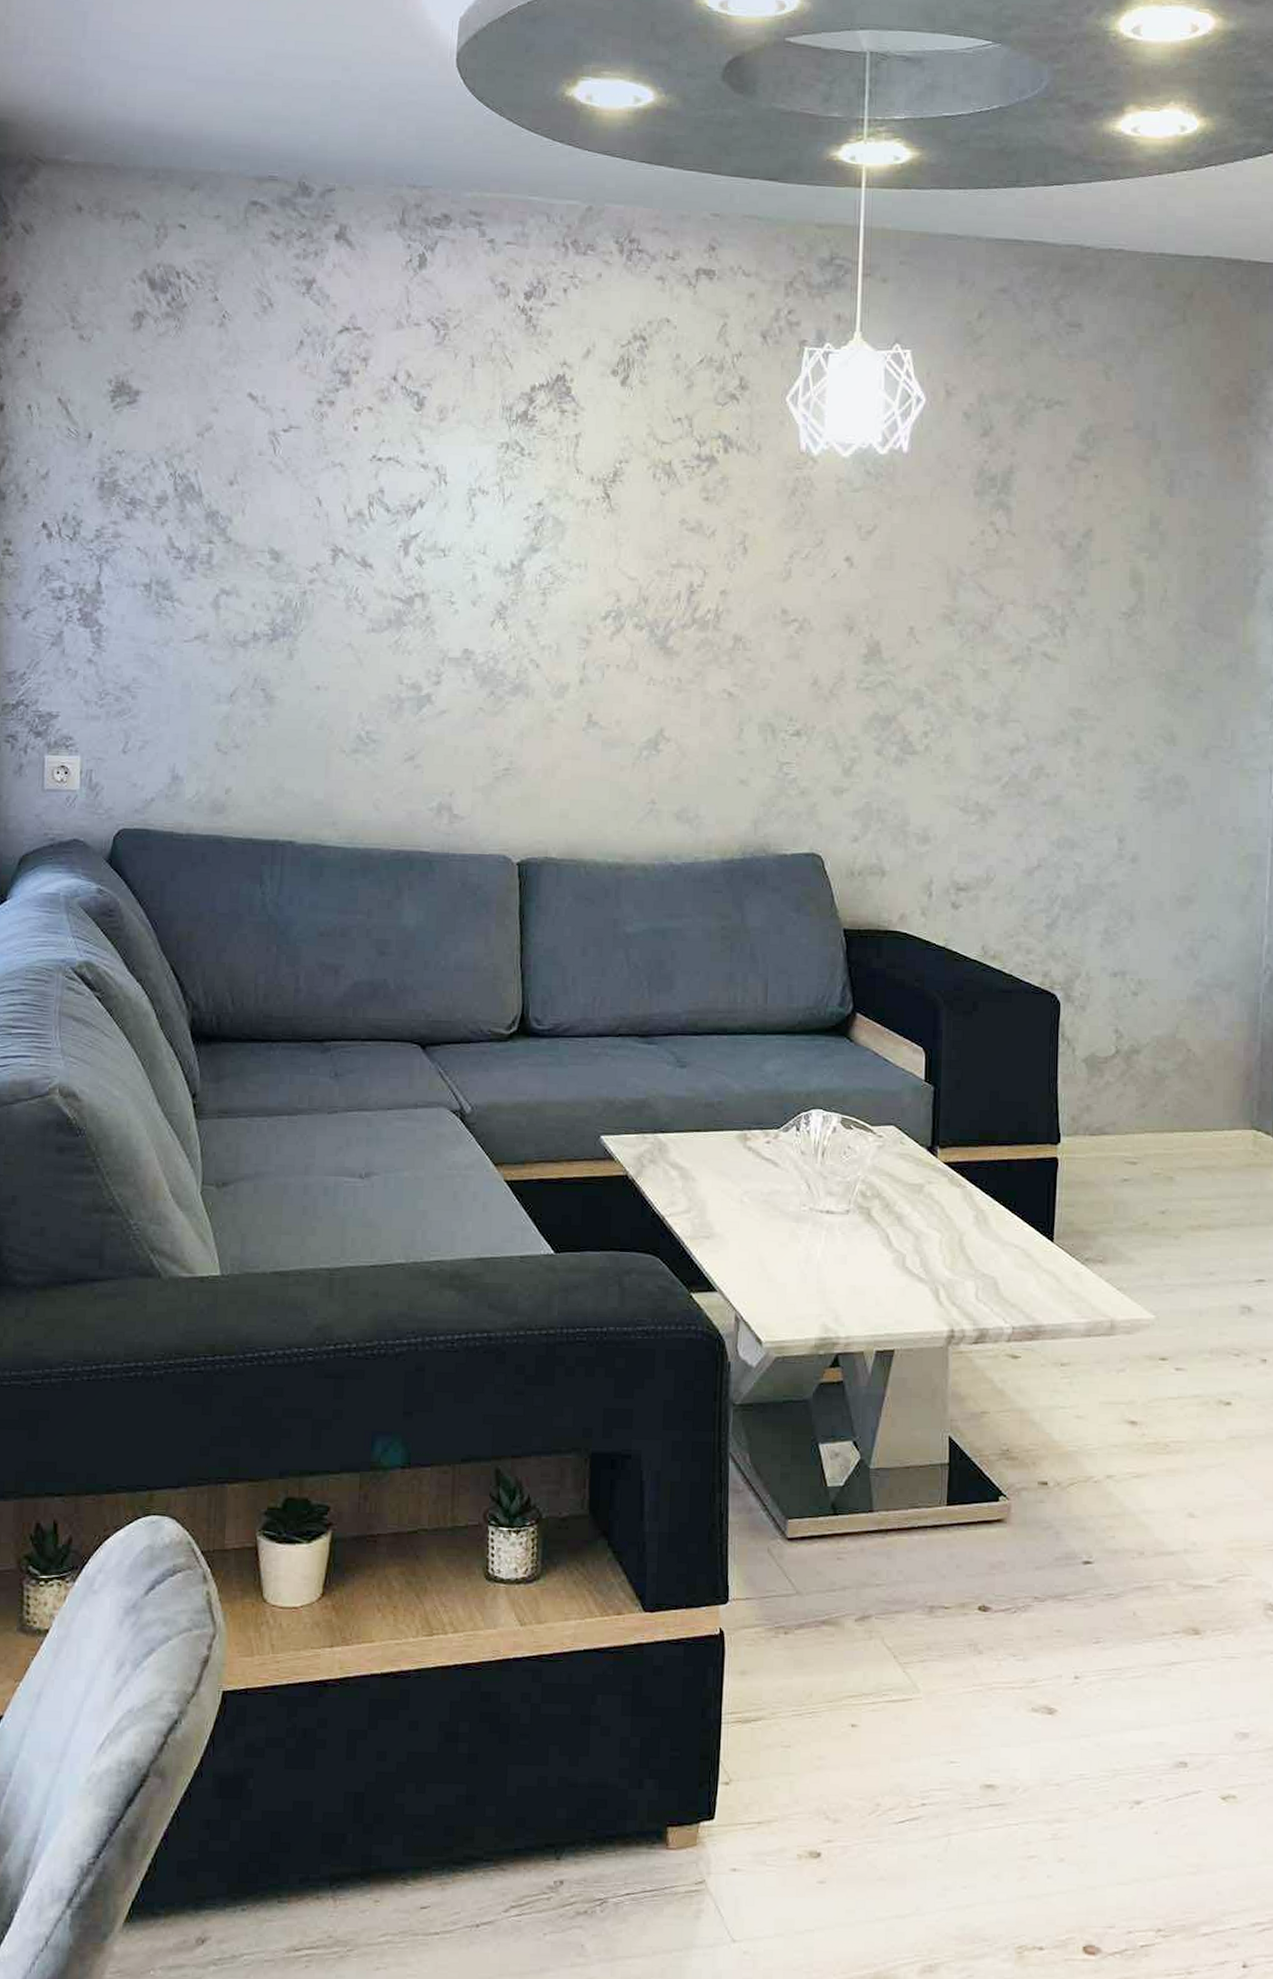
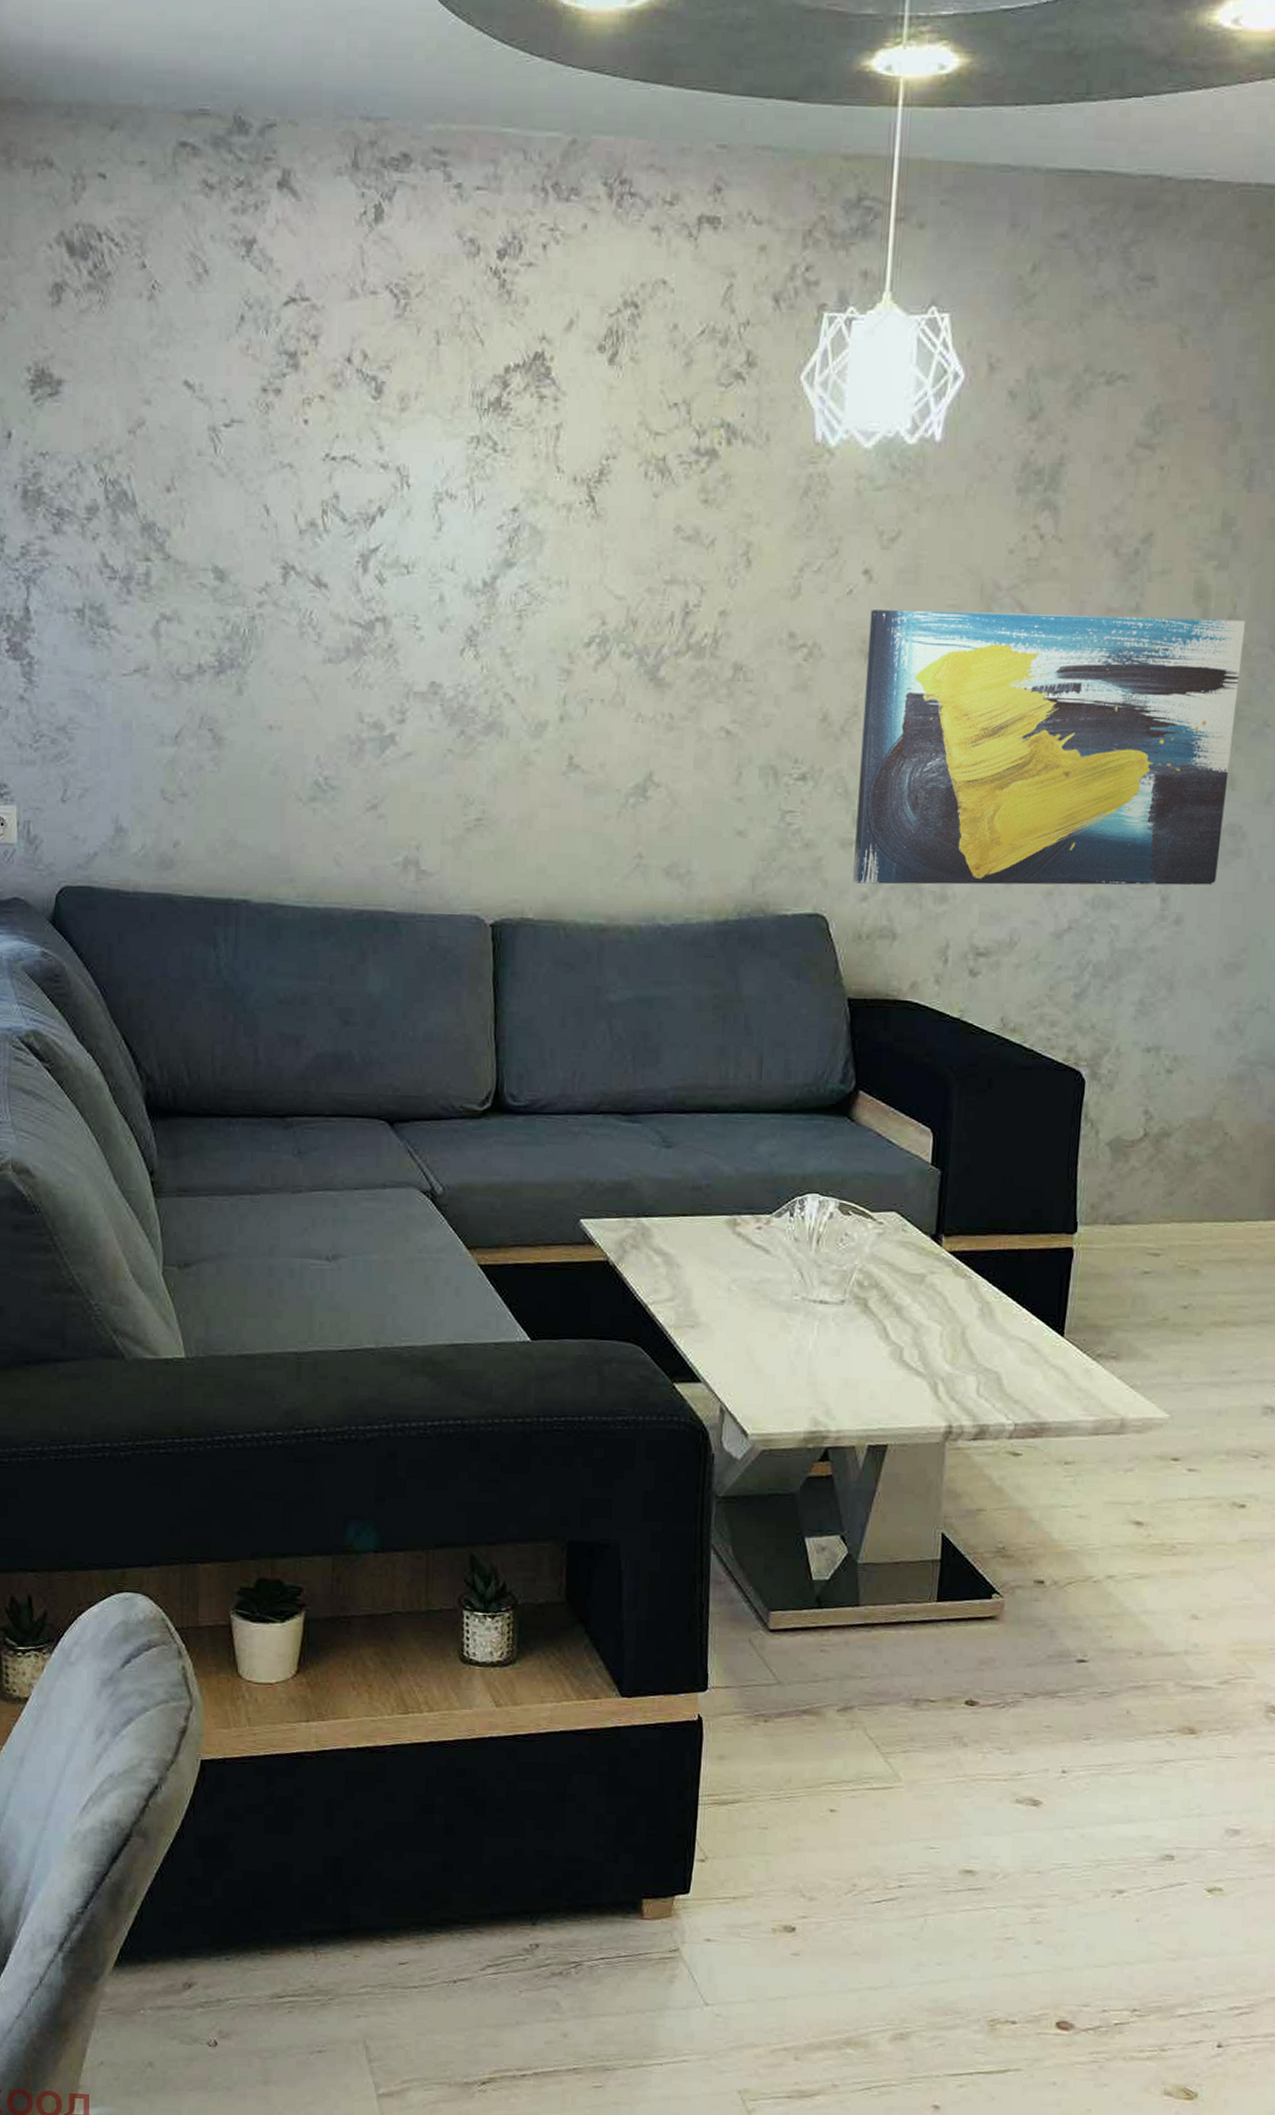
wall art: none [845,590,1175,828] -> present [853,609,1245,886]

